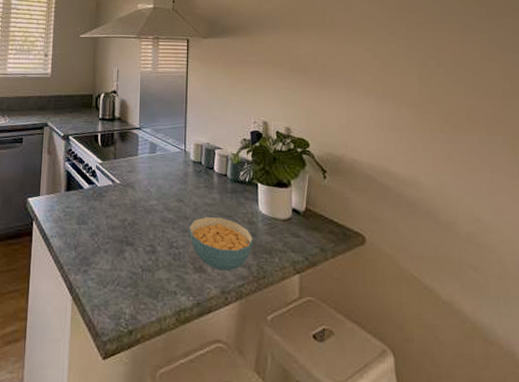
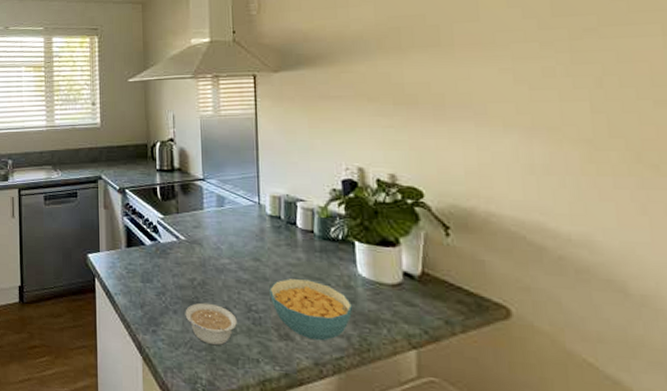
legume: none [114,241,160,281] -> present [185,302,237,346]

